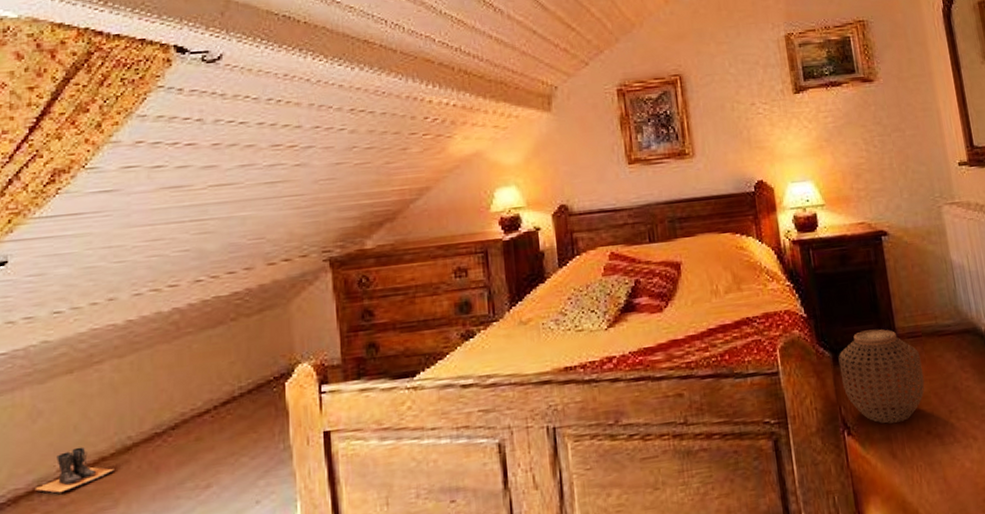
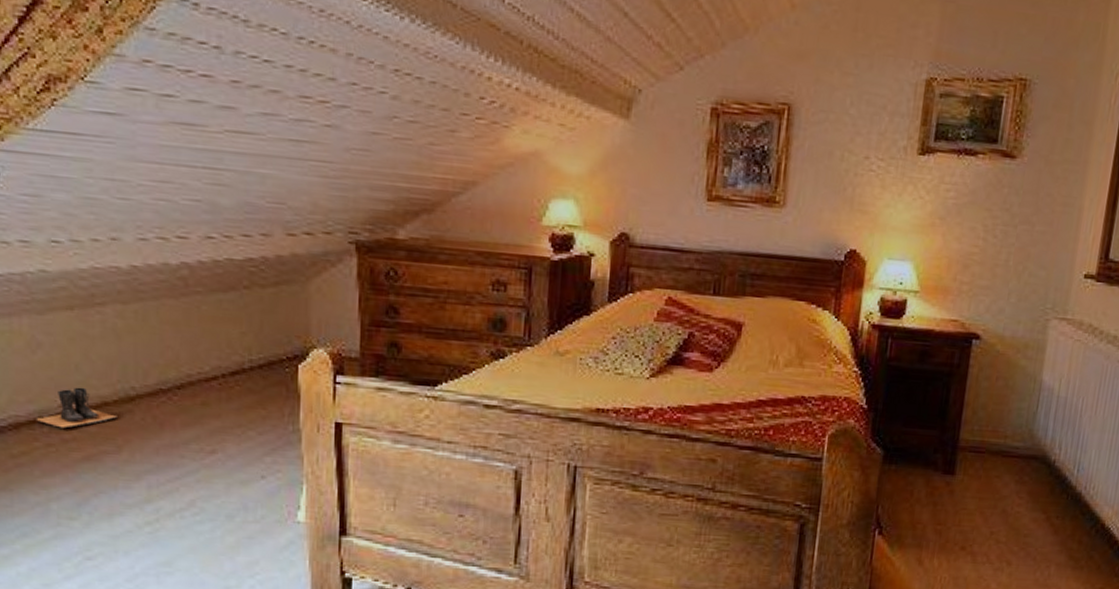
woven basket: present [838,329,925,424] -> none [886,435,978,532]

